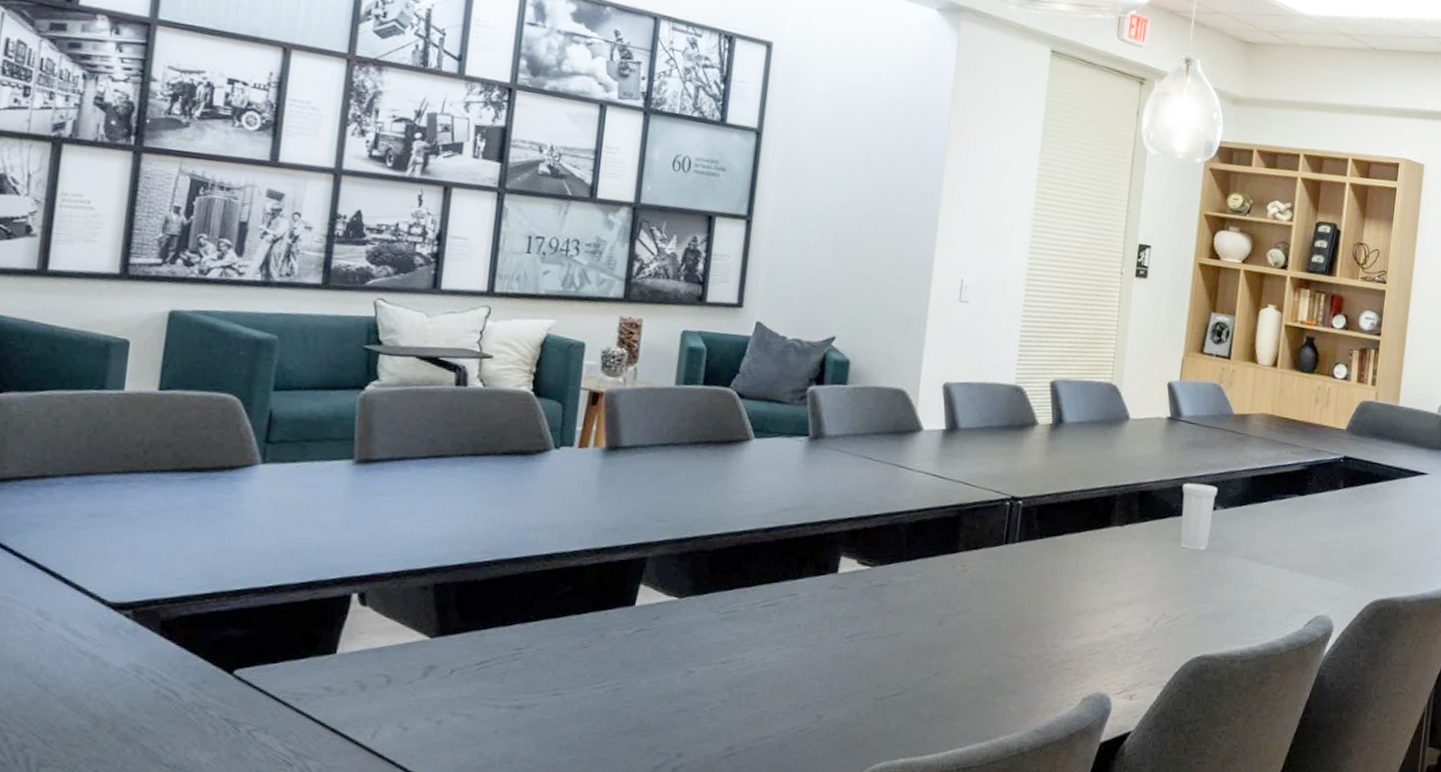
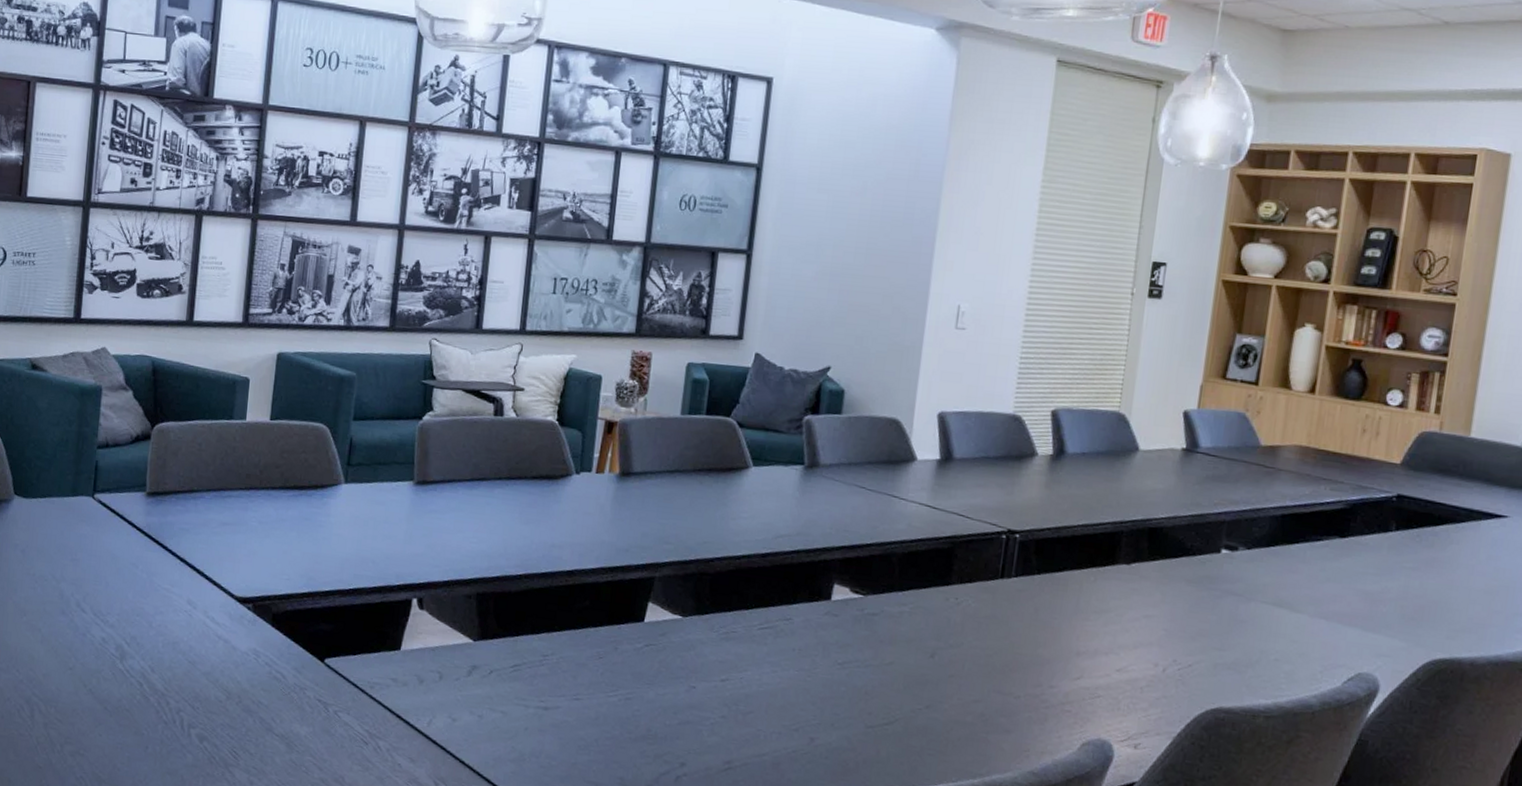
cup: present [1180,483,1218,549] -> none [1195,520,1241,593]

